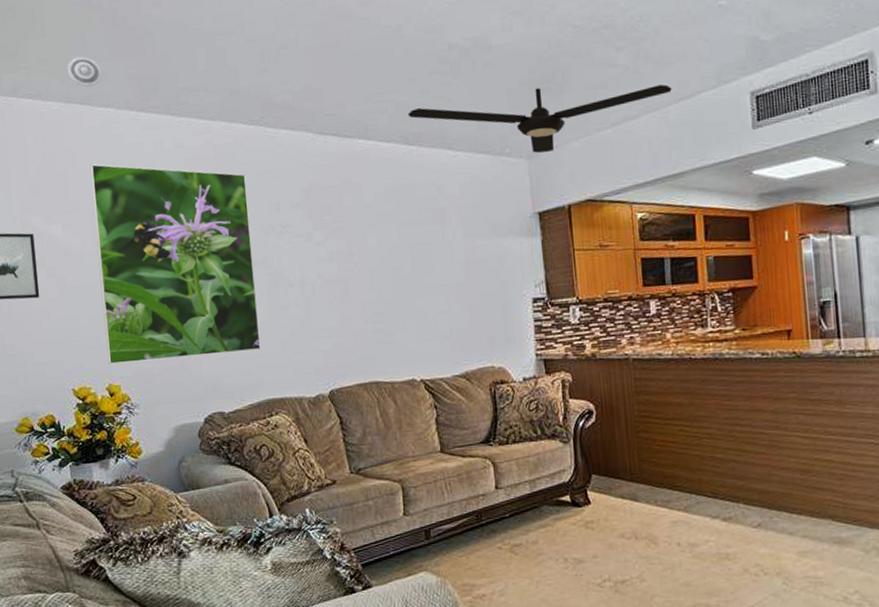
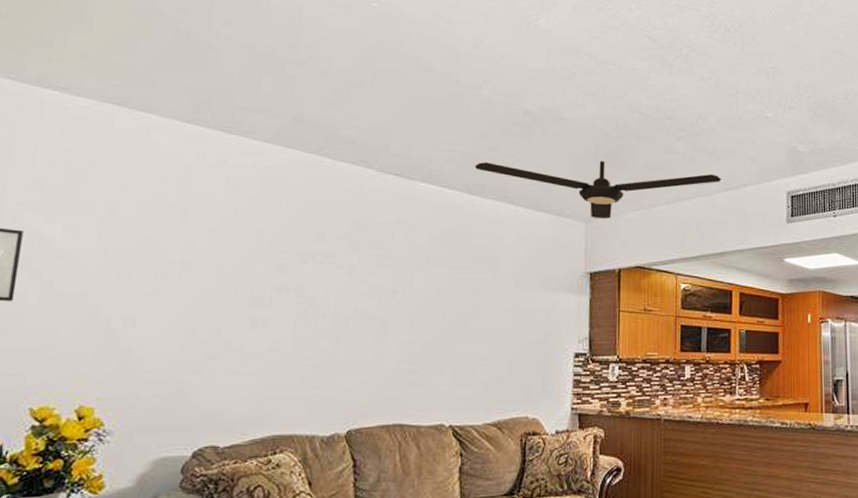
smoke detector: present [67,56,103,87] -> none [109,58,151,89]
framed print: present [90,164,261,365] -> none [85,167,293,384]

